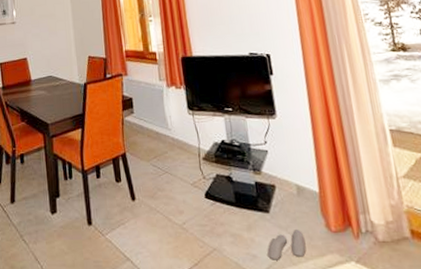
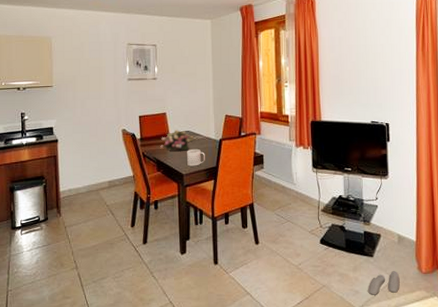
flower arrangement: none [23,74,58,99] -> present [160,129,194,152]
mug: none [50,94,71,115] -> present [186,148,205,167]

